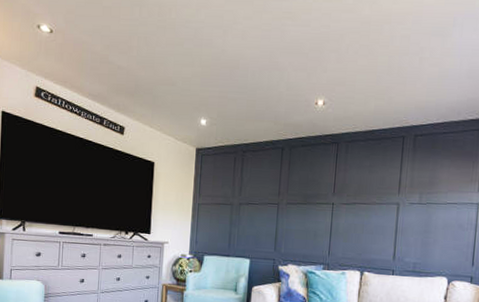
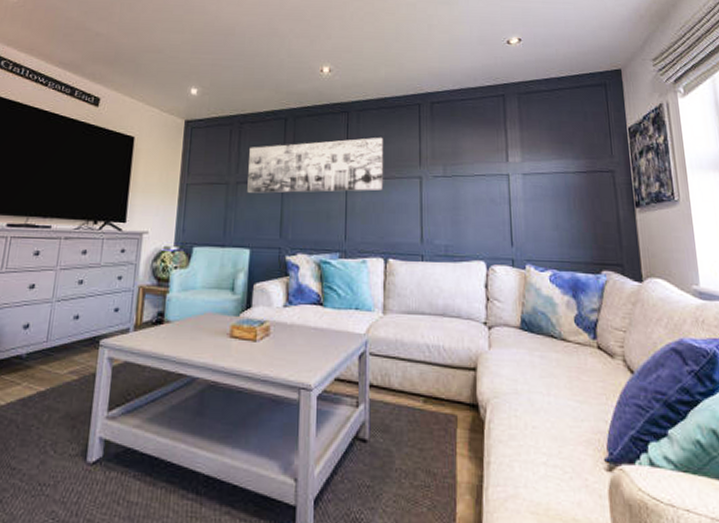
wall art: none [248,167,368,215] -> present [247,138,384,193]

